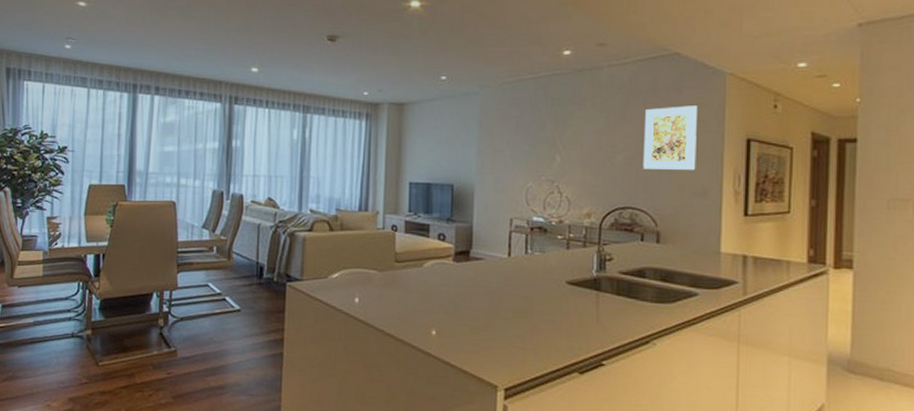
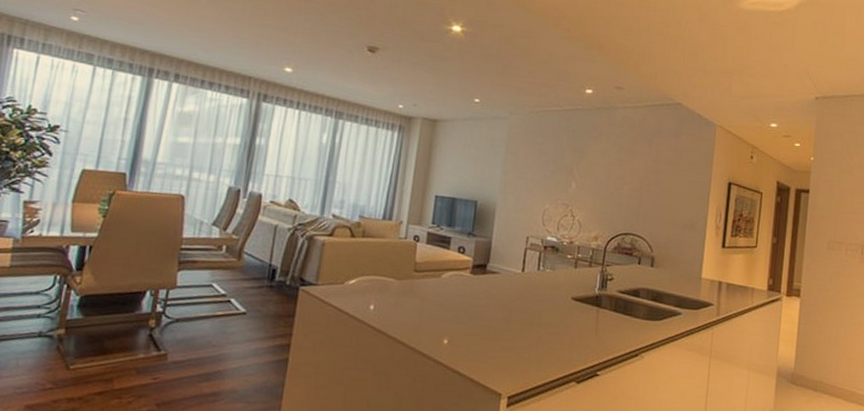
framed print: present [643,105,697,170] -> none [645,148,692,205]

